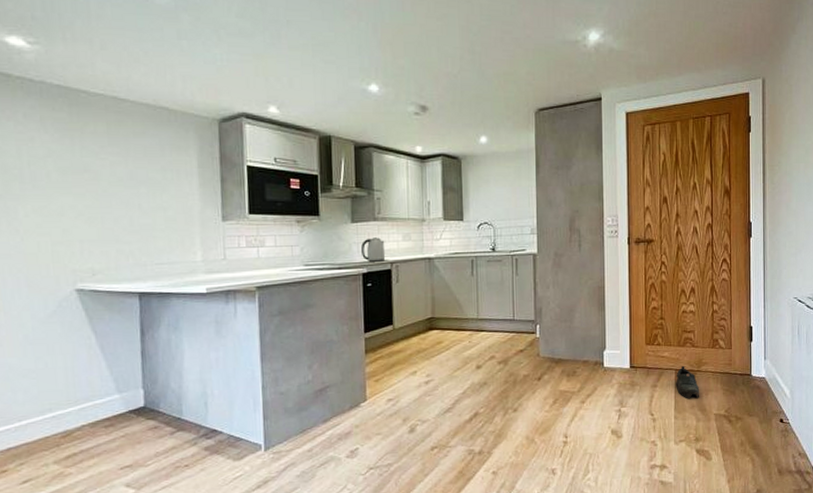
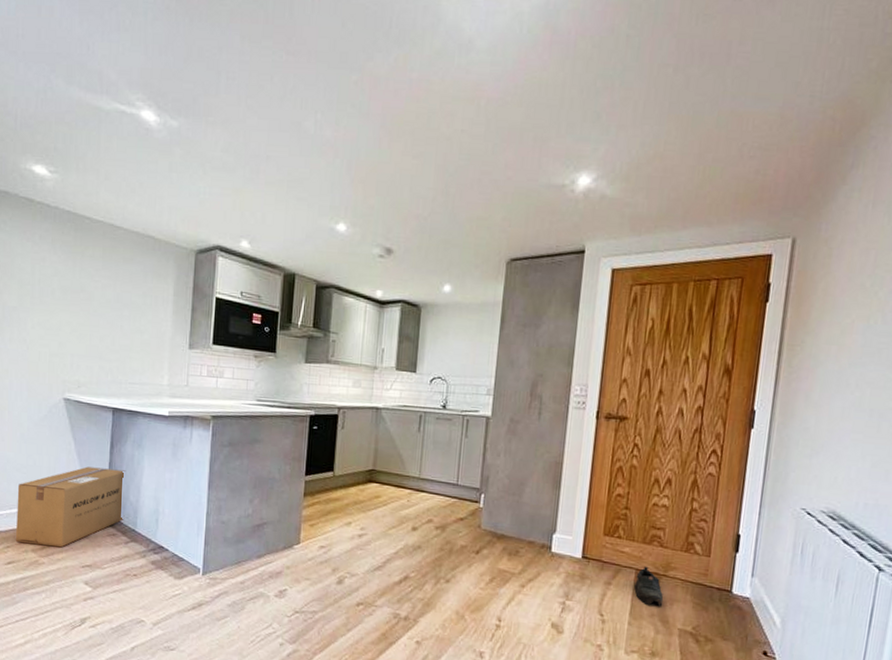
box: none [26,357,167,457] -> present [16,466,126,548]
kettle: present [361,237,386,263] -> none [311,380,335,407]

